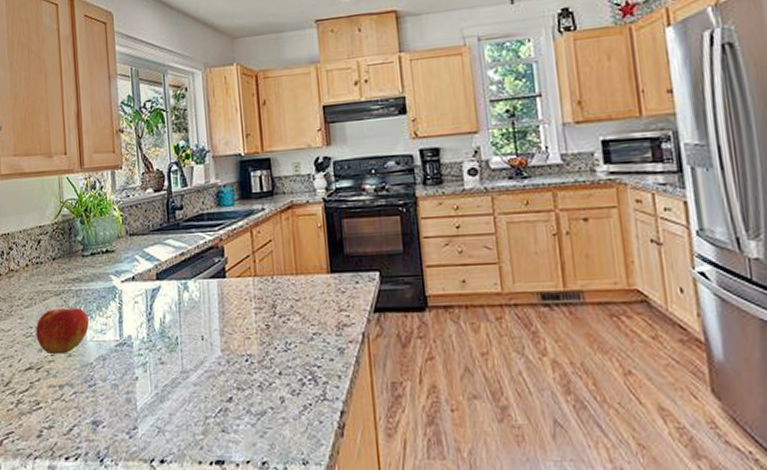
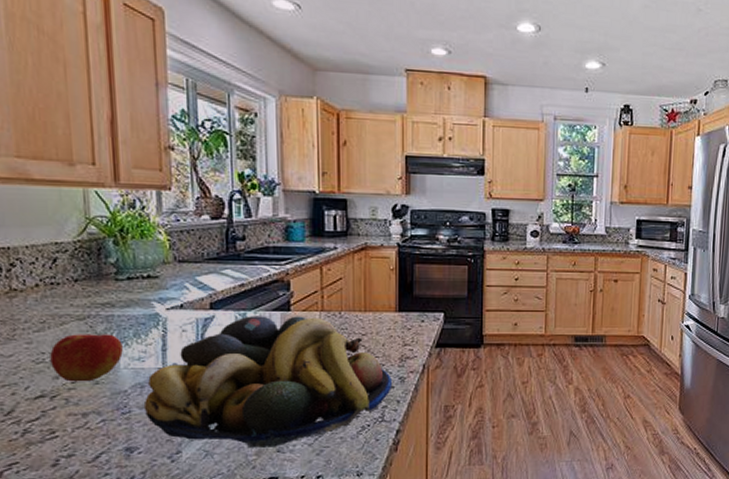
fruit bowl: none [105,282,332,426] -> present [143,316,393,448]

